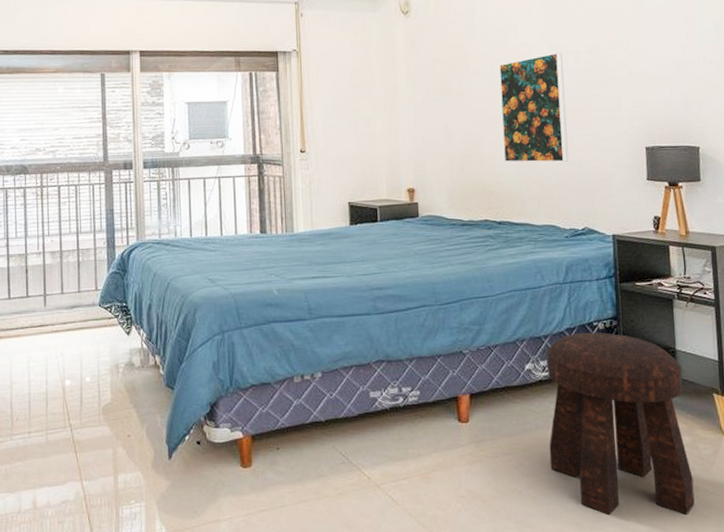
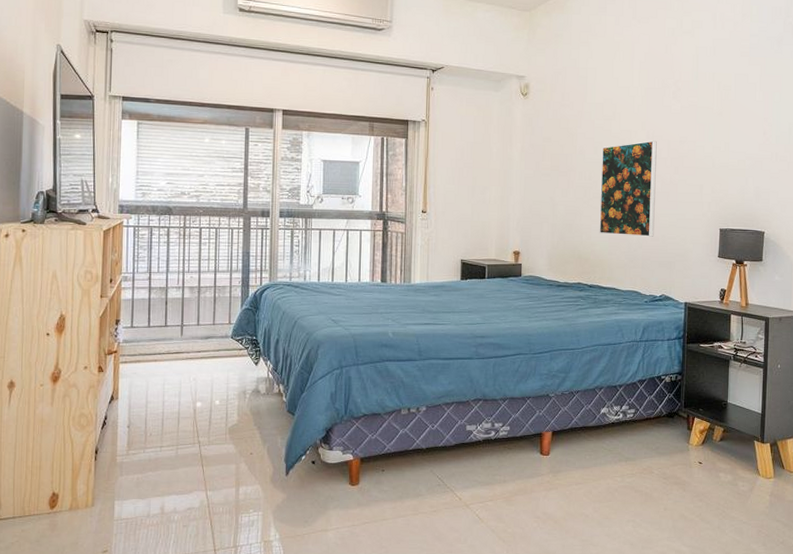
stool: present [546,332,695,515] -> none [614,384,731,539]

